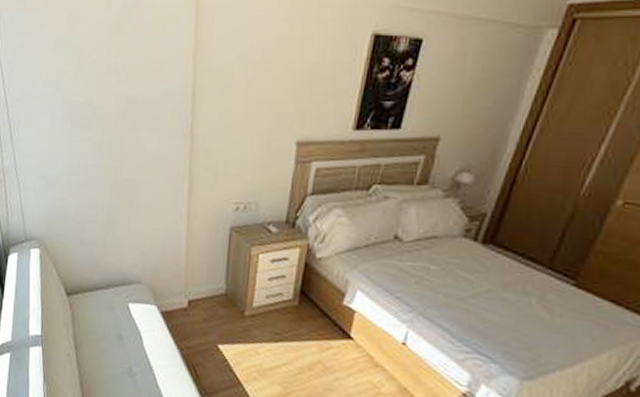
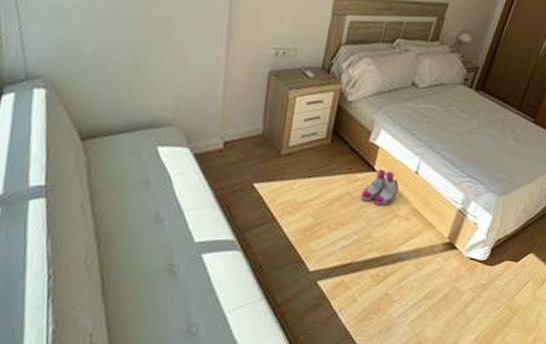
boots: none [336,337,382,381] -> present [361,169,400,206]

